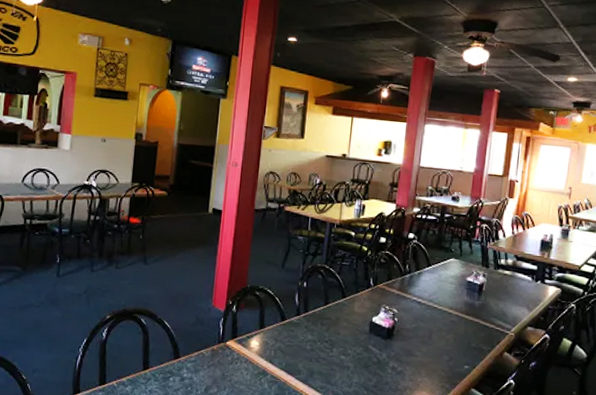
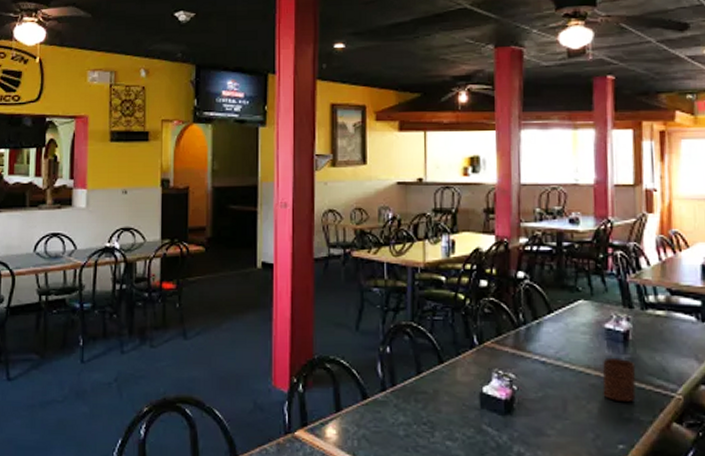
cup: none [459,303,485,335] -> present [602,359,636,401]

